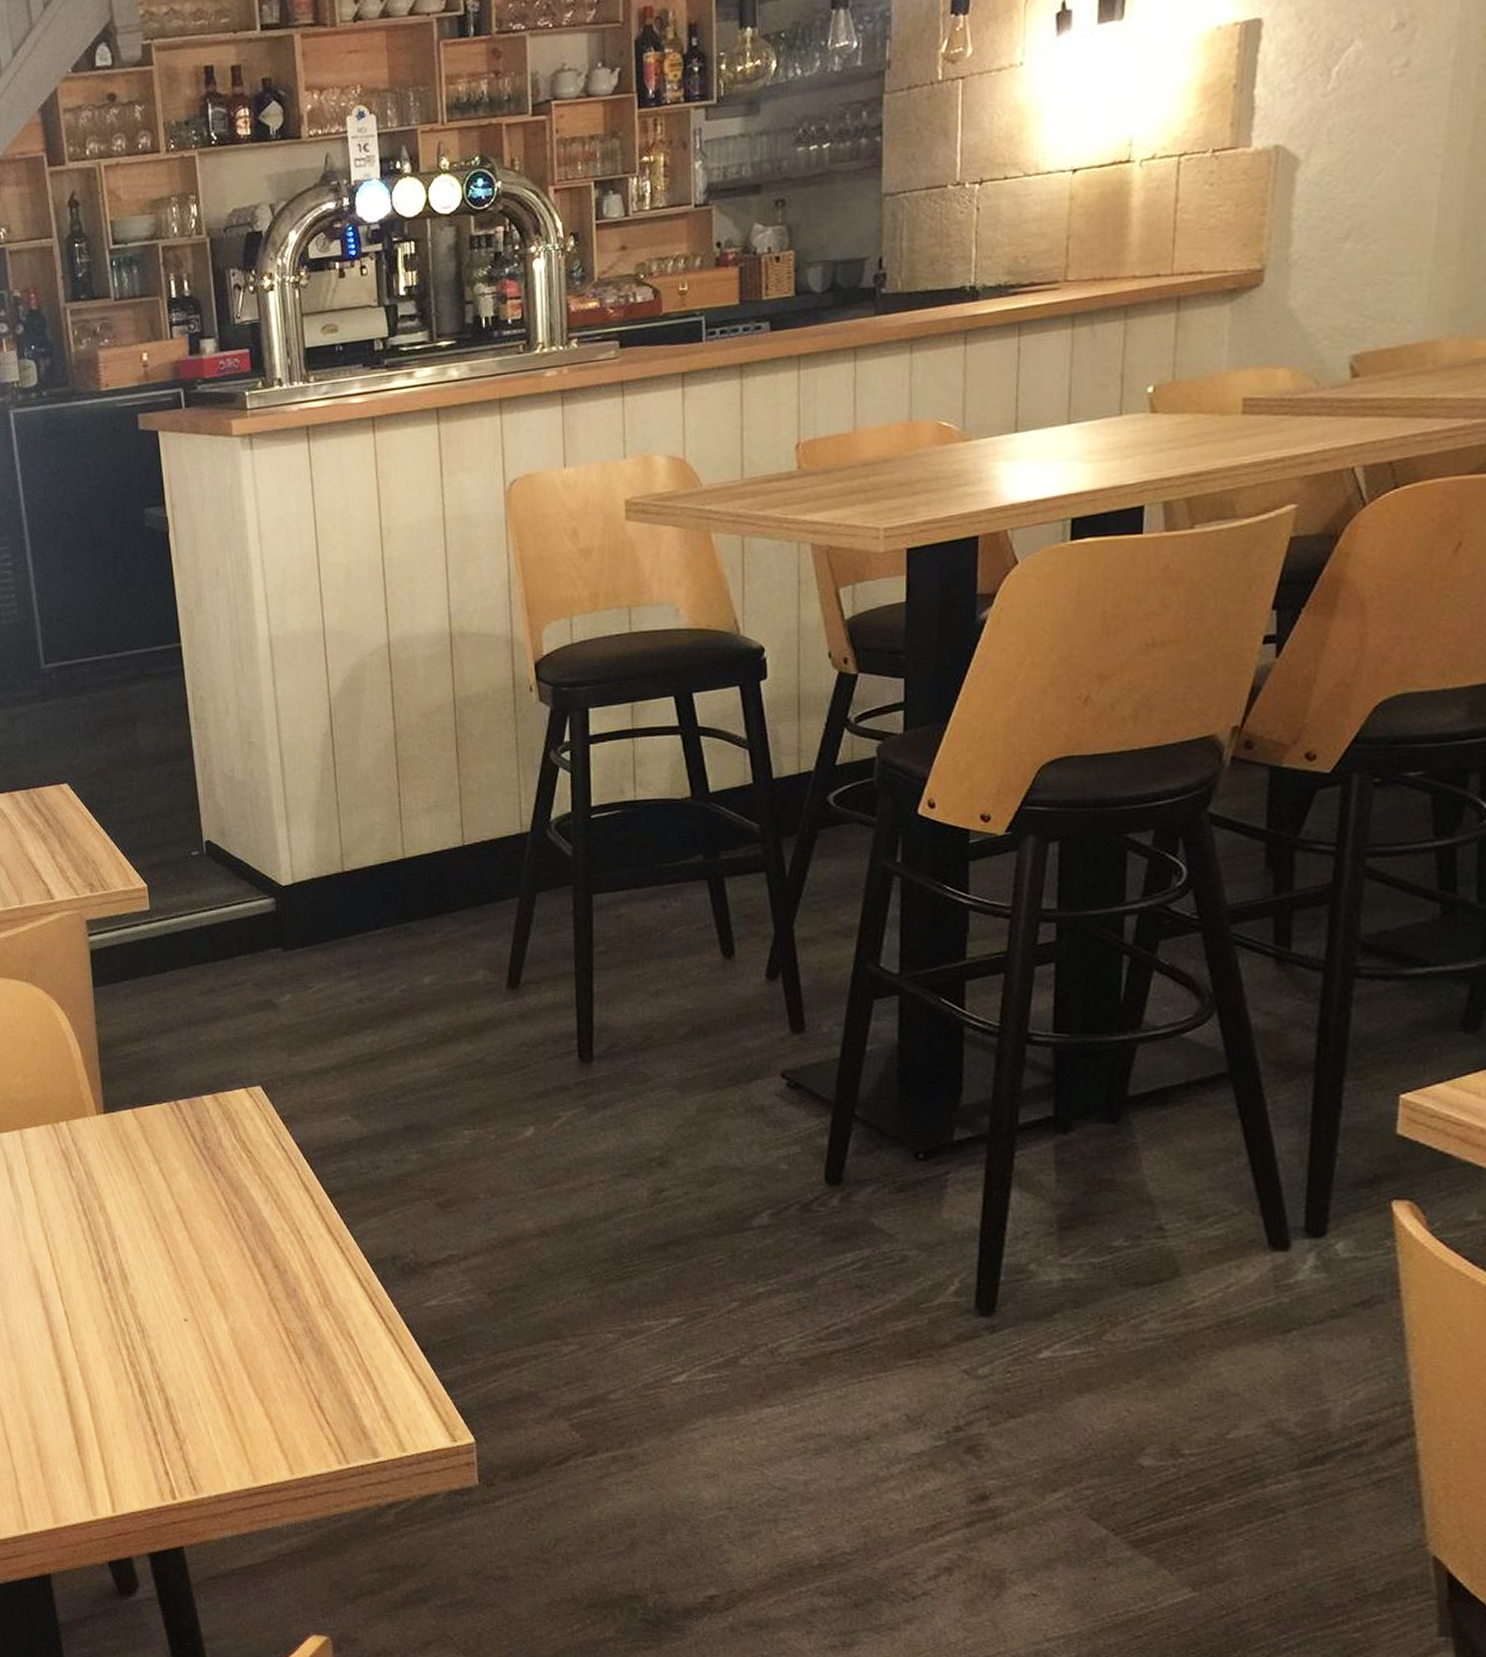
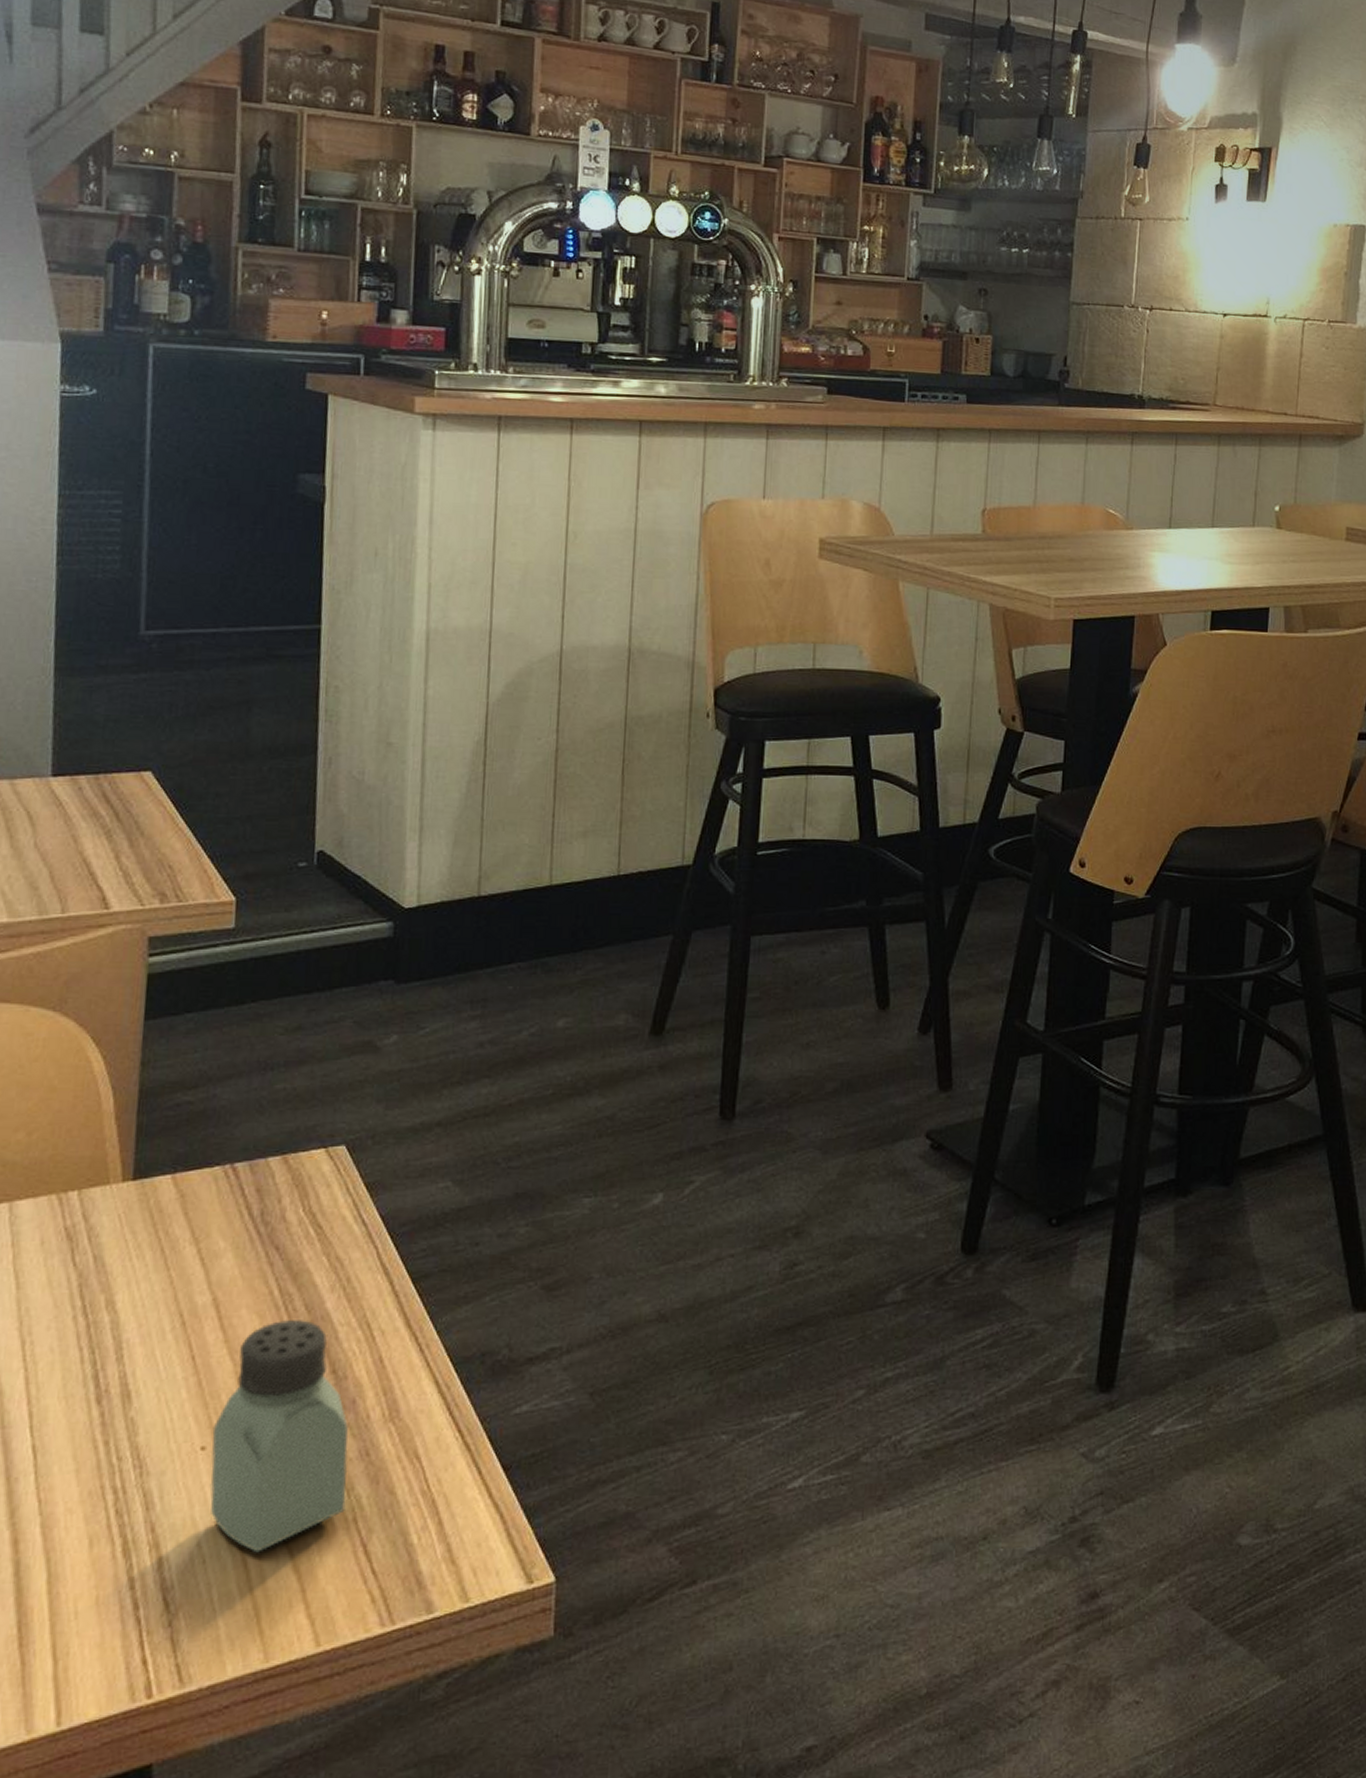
saltshaker: none [190,1224,299,1401] -> present [210,1319,350,1553]

